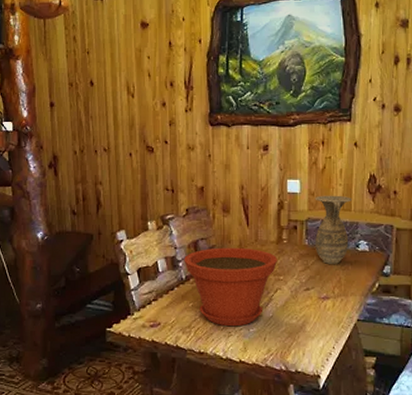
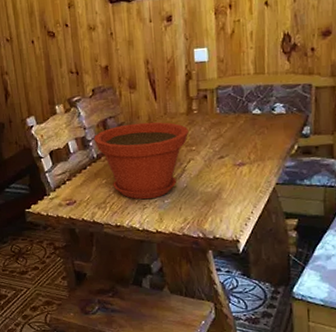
ceramic jug: present [314,195,352,264] -> none [224,58,265,131]

